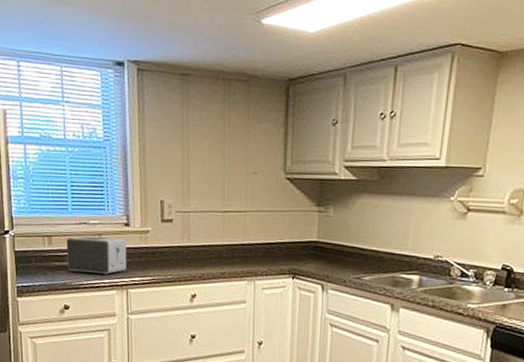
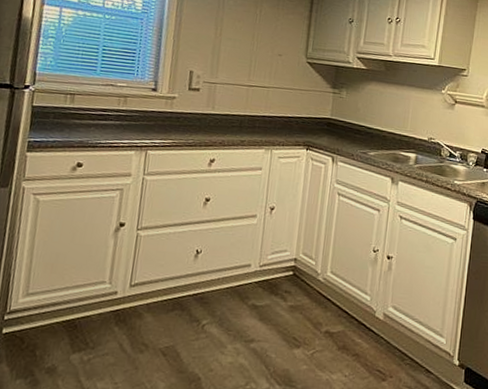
toaster: present [66,236,127,275] -> none [86,97,152,135]

